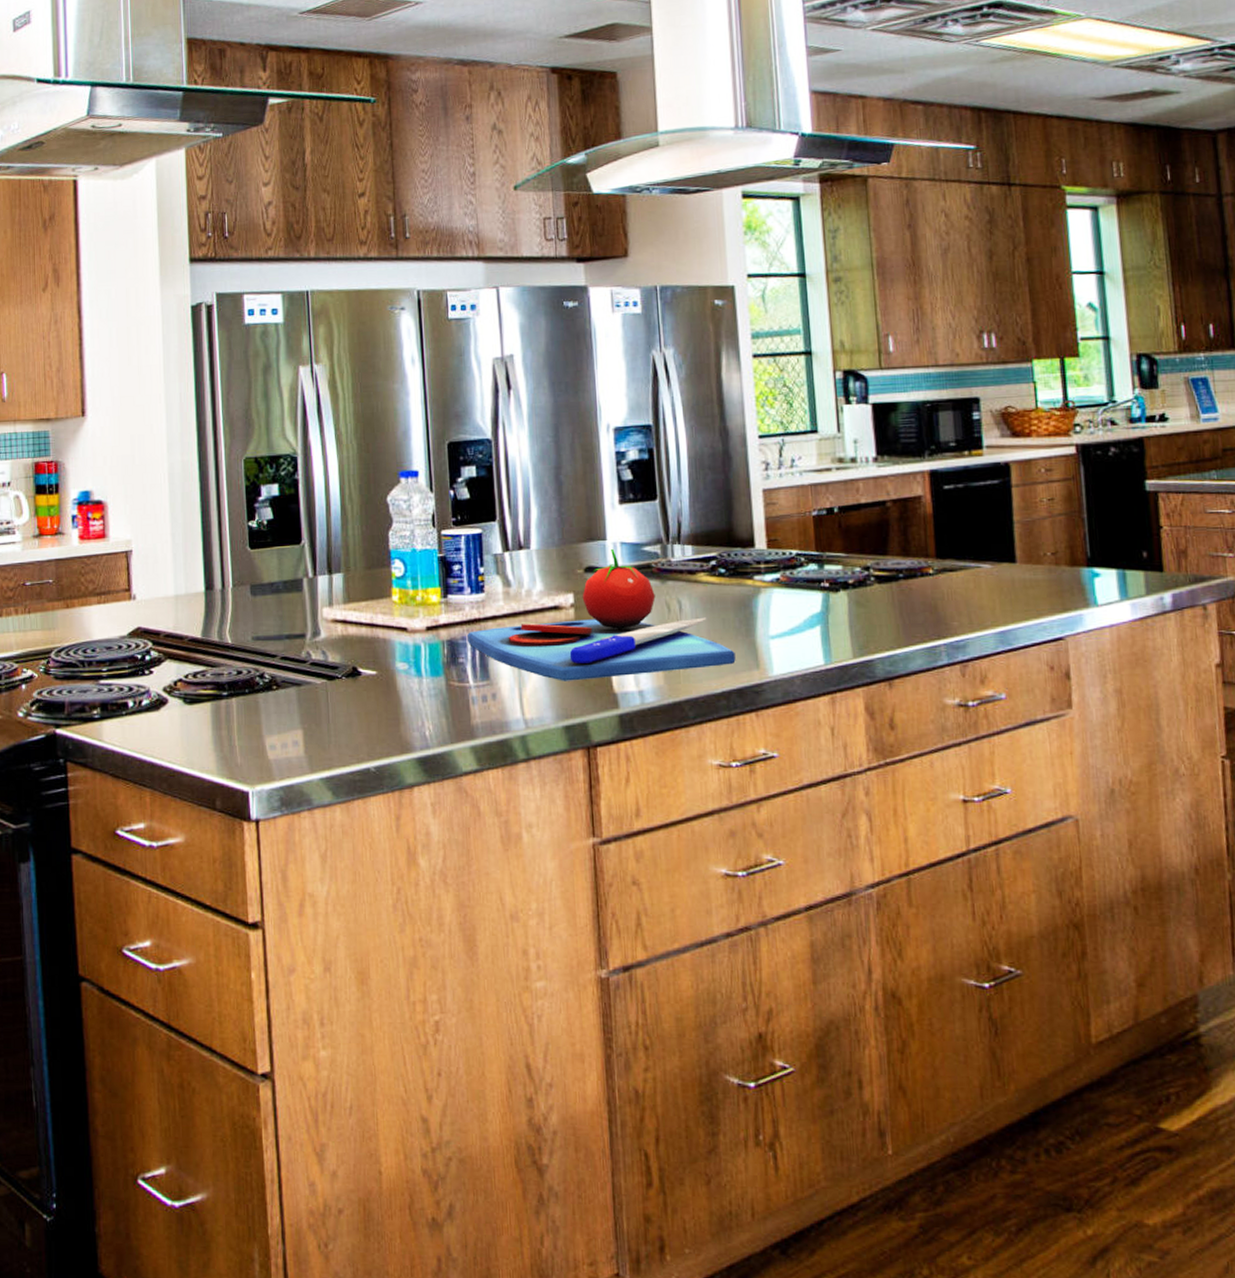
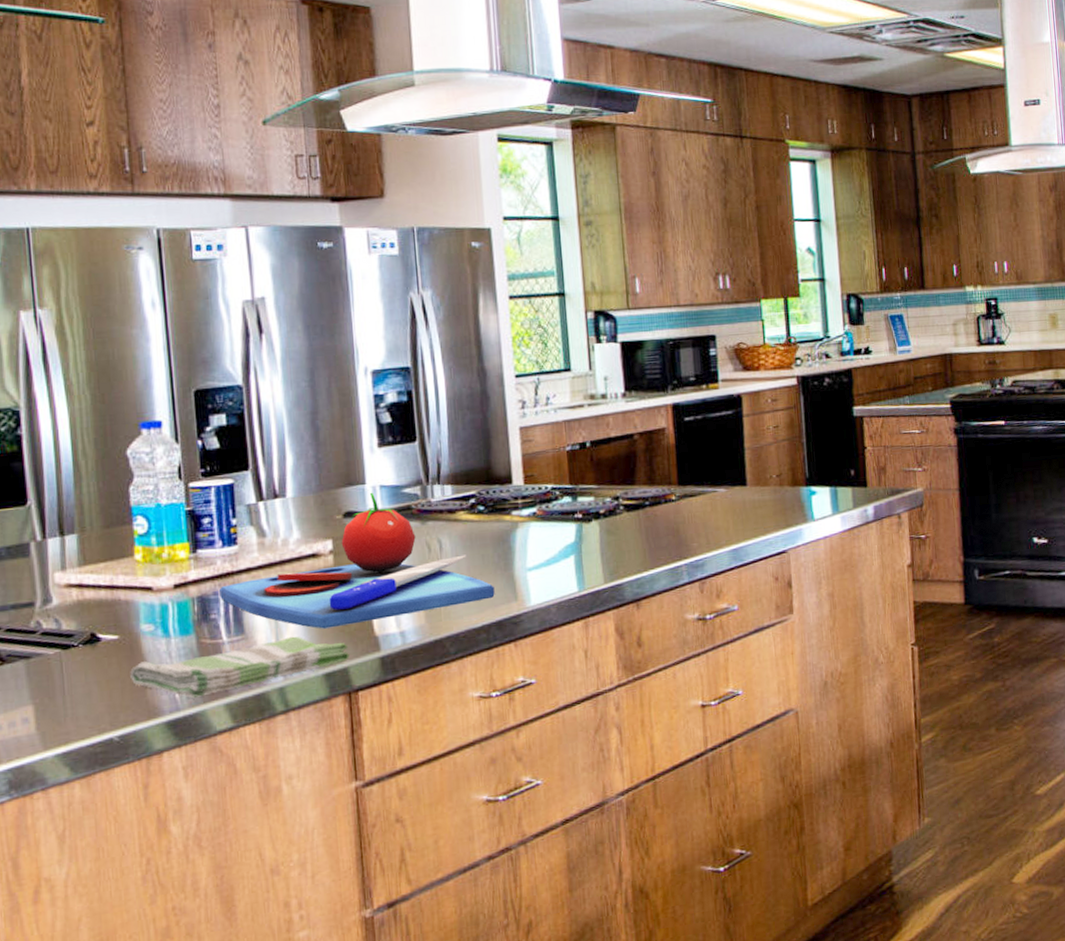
dish towel: none [386,686,589,737] -> present [130,636,350,698]

